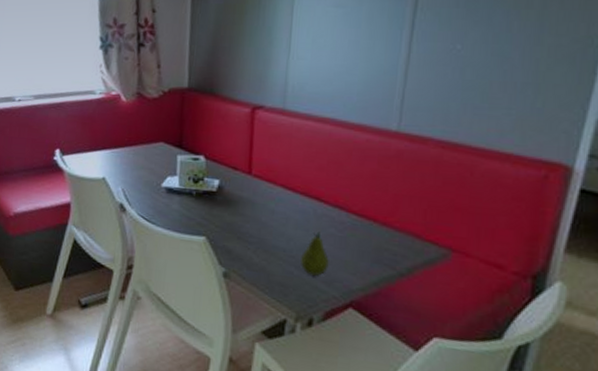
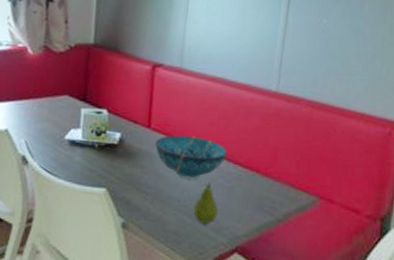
decorative bowl: none [257,181,340,228] -> present [155,135,228,179]

